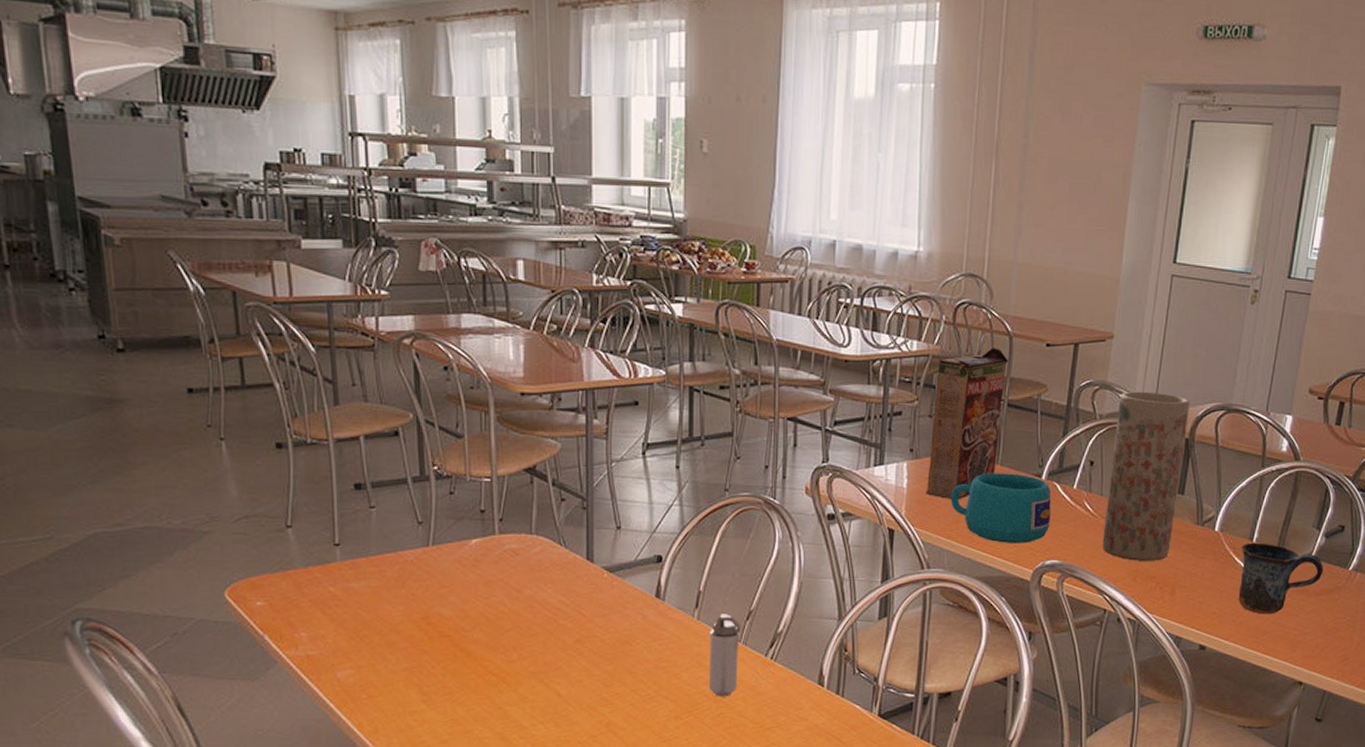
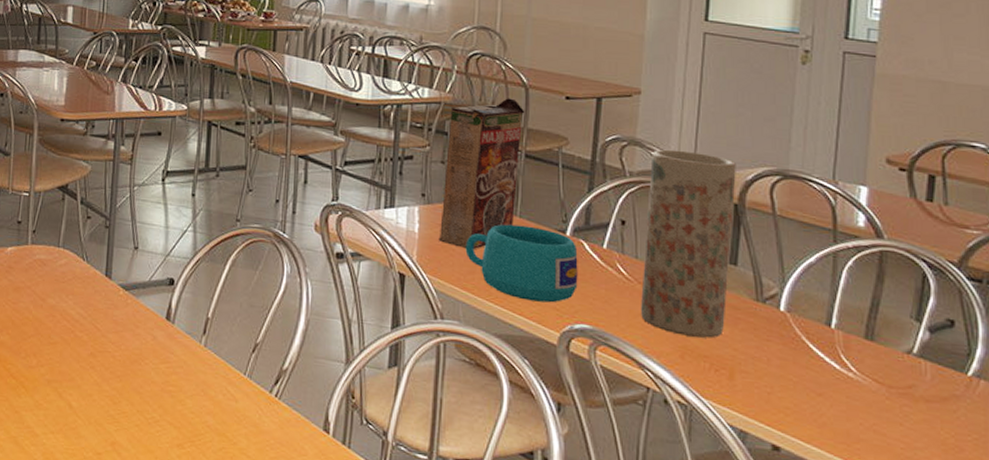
shaker: present [708,614,741,697] -> none [212,343,247,431]
mug: present [1239,542,1324,614] -> none [816,328,932,419]

